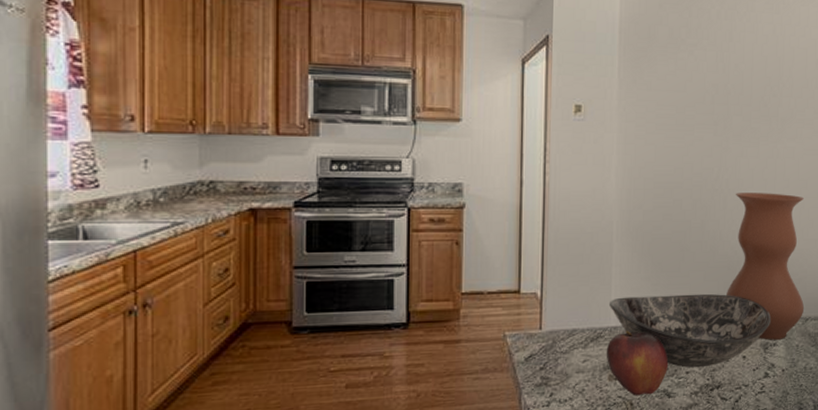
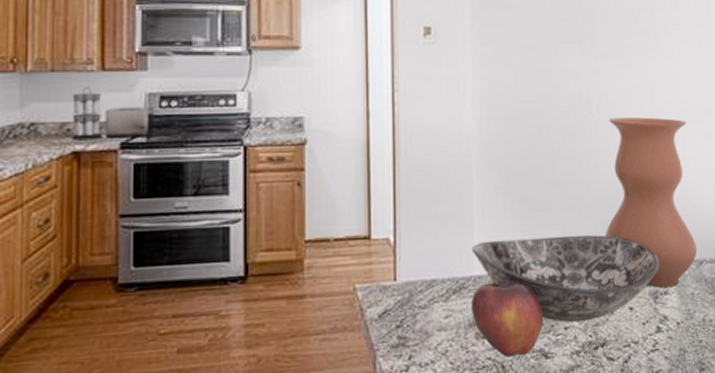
spice rack: none [248,150,276,199] -> present [72,87,101,141]
toaster: none [279,169,326,197] -> present [105,107,155,138]

